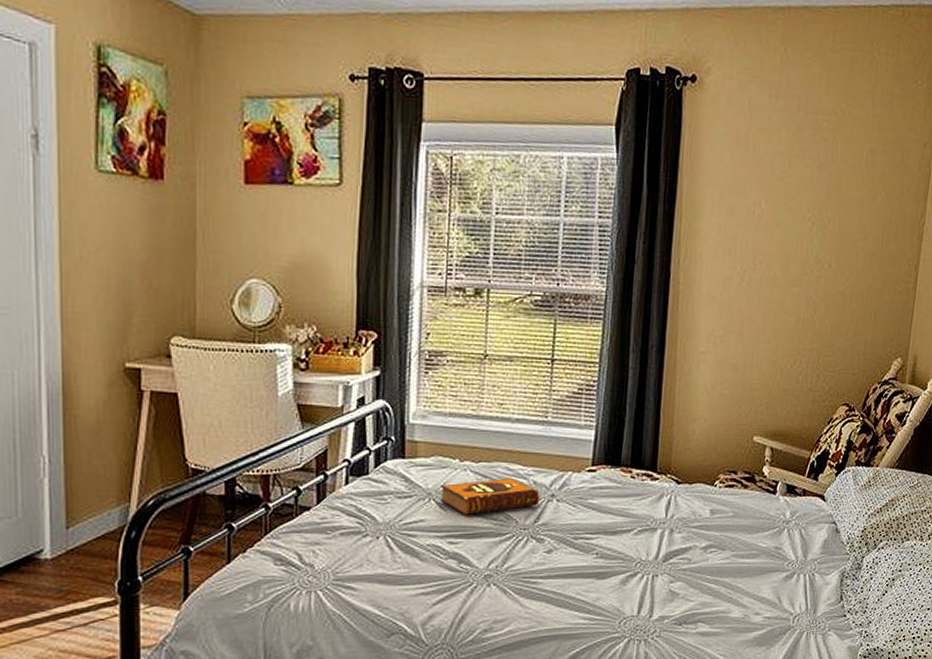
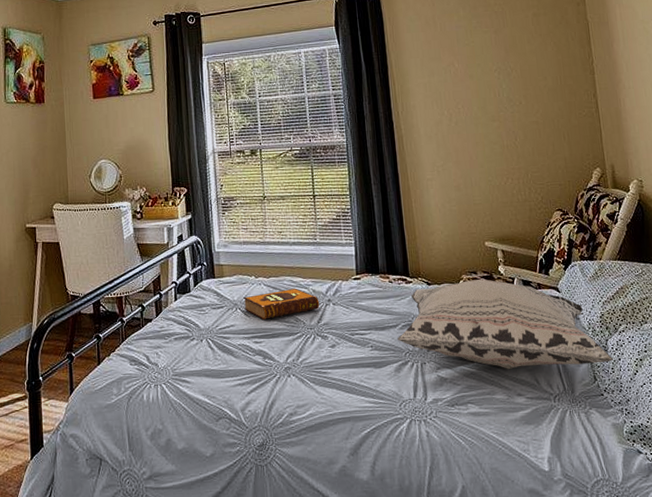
decorative pillow: none [629,481,866,585] -> present [397,279,614,369]

